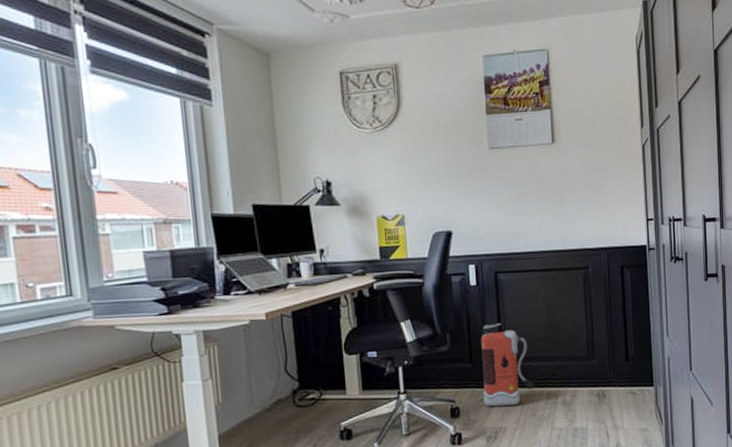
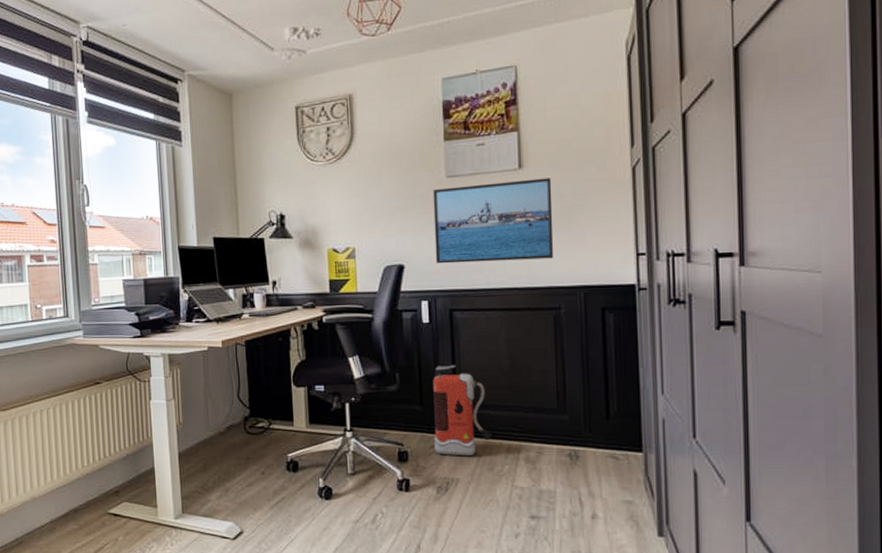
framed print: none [477,152,583,230] -> present [432,178,554,264]

